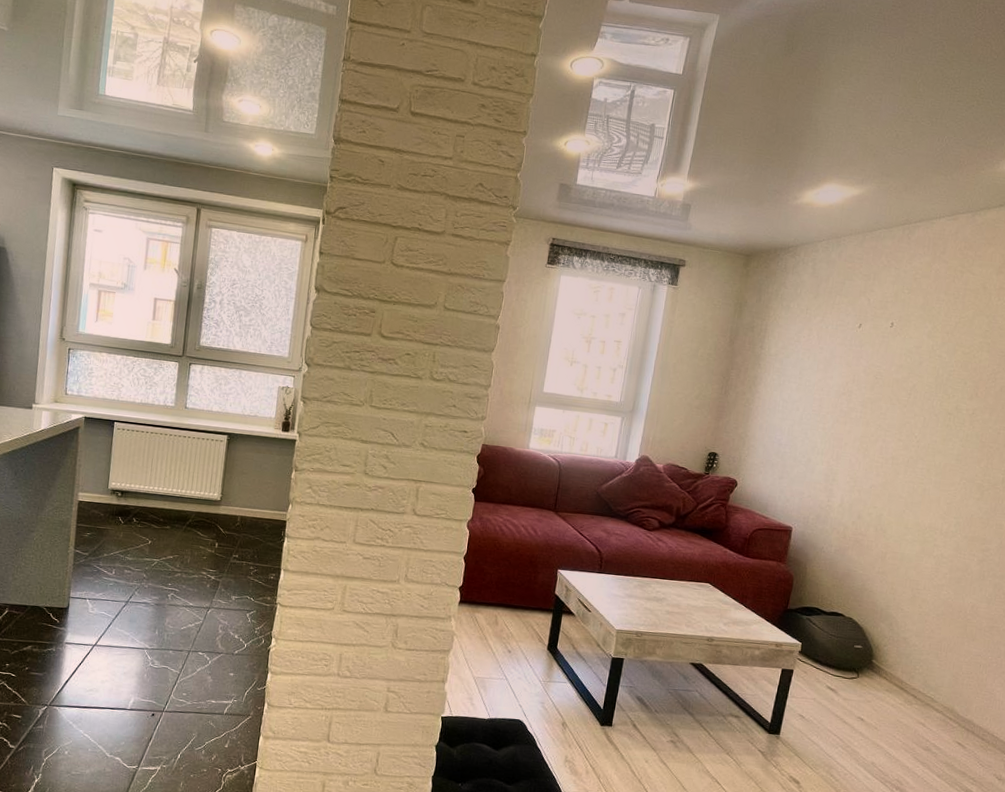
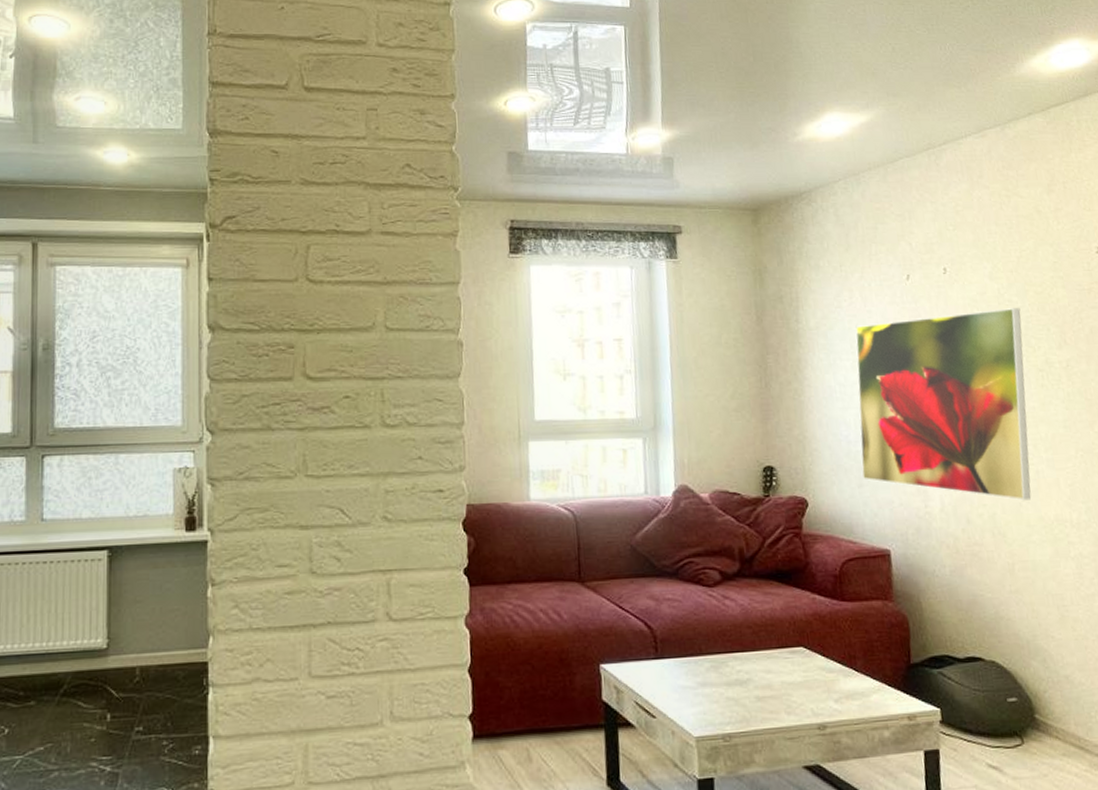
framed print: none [784,358,947,510] -> present [855,308,1032,501]

